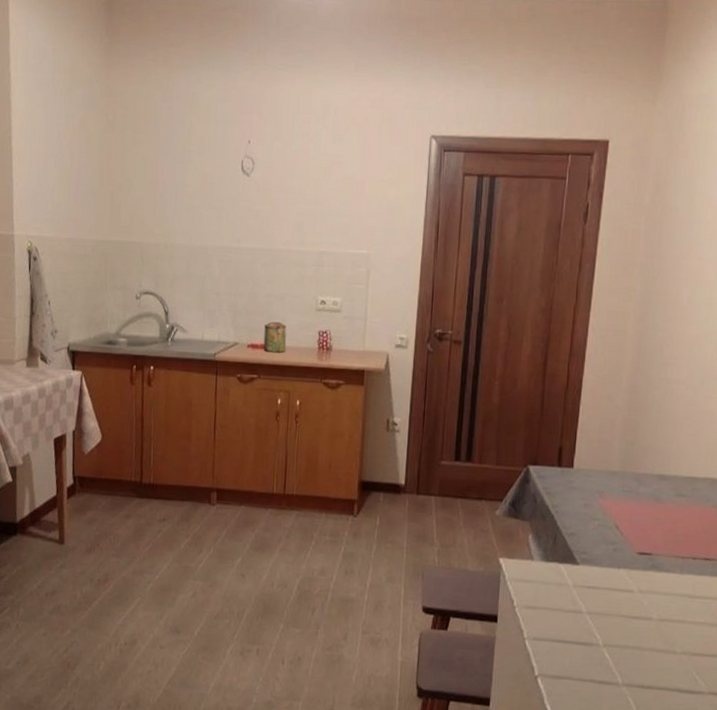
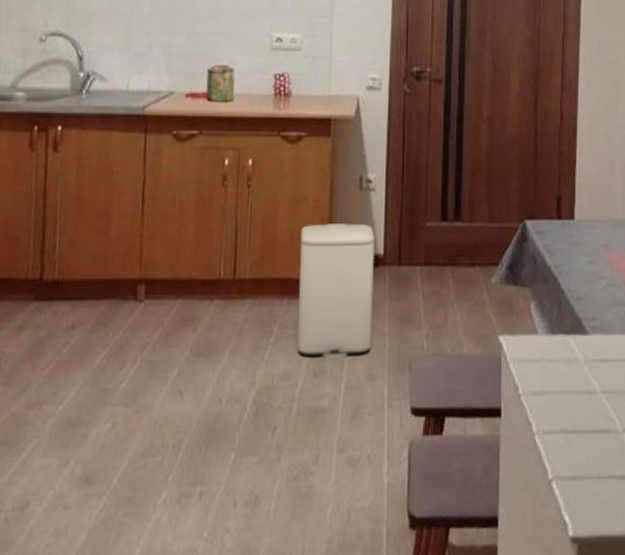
pedal bin: none [332,456,398,563] -> present [297,223,375,358]

